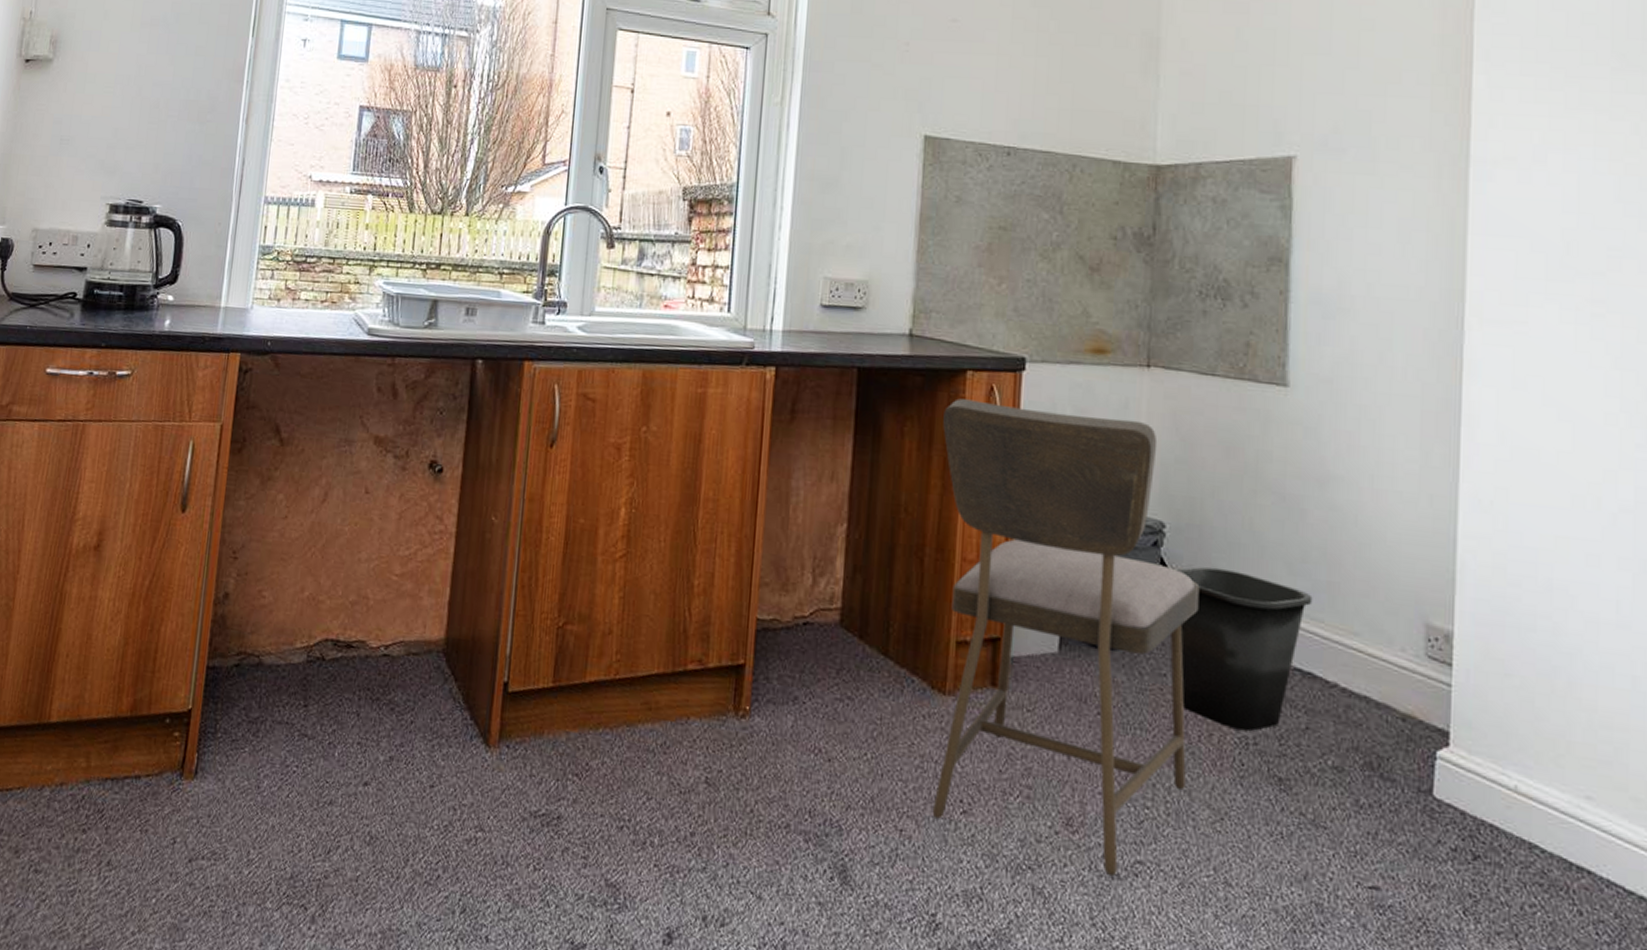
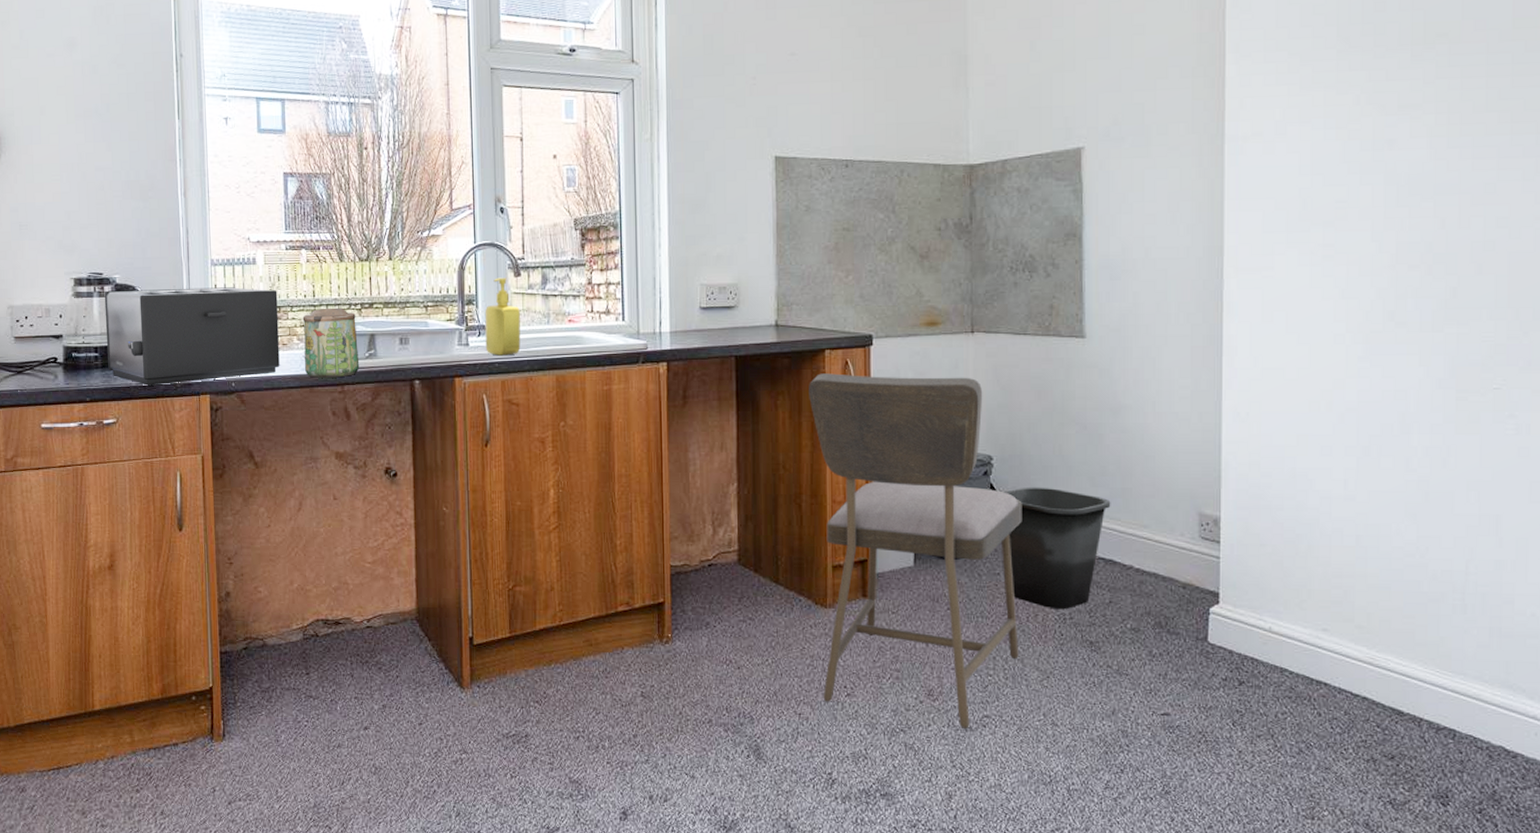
toaster: none [131,222,334,336] -> present [104,287,280,386]
canister: none [353,264,419,348] -> present [302,307,360,378]
soap dispenser: none [564,247,610,341] -> present [485,277,521,356]

